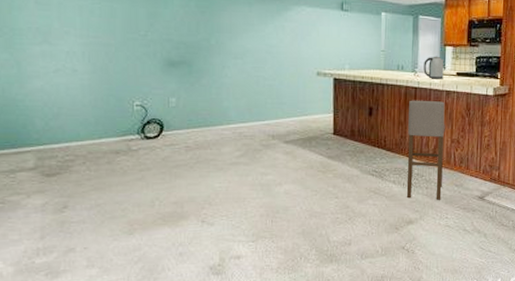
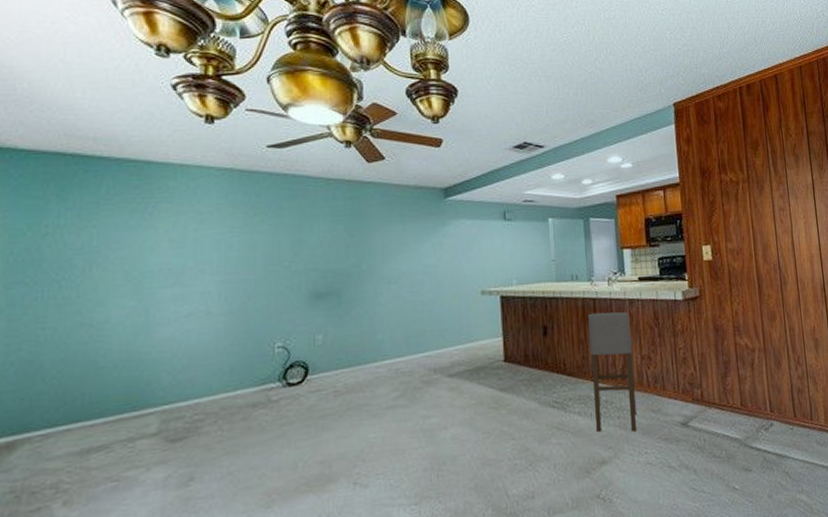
kettle: present [423,56,444,79] -> none [600,261,624,288]

